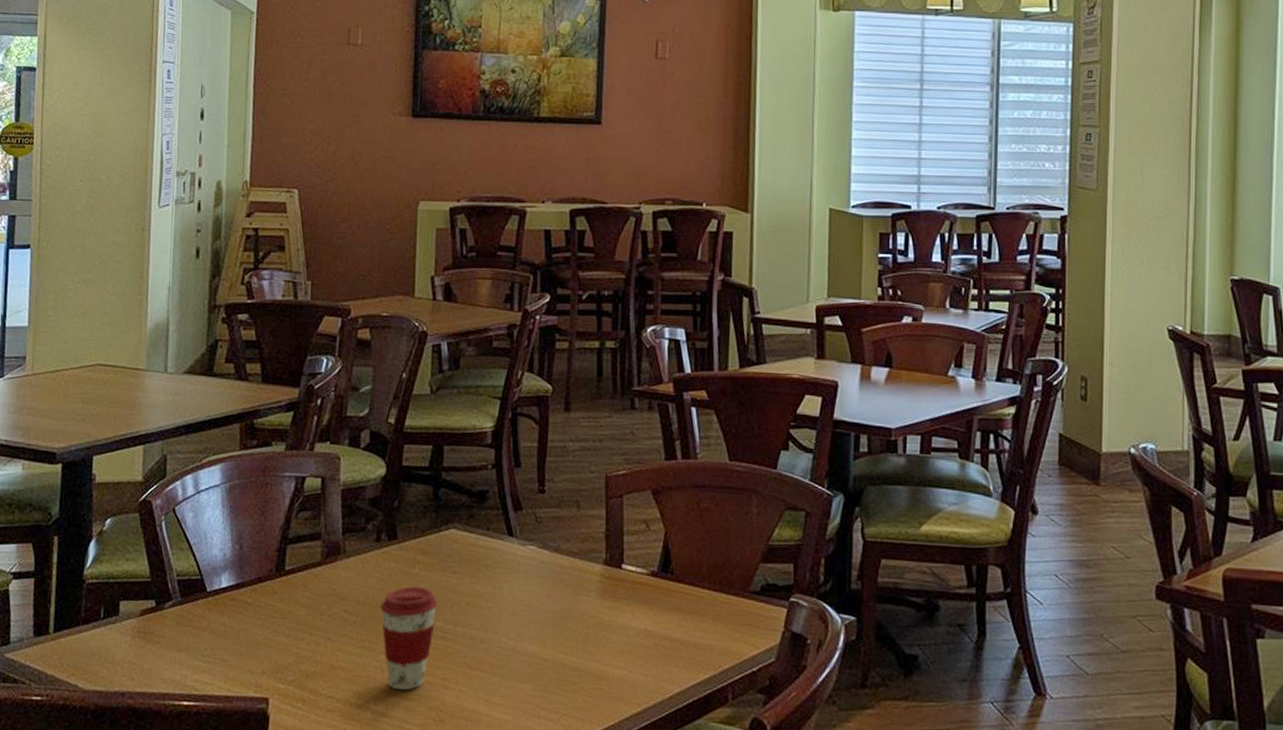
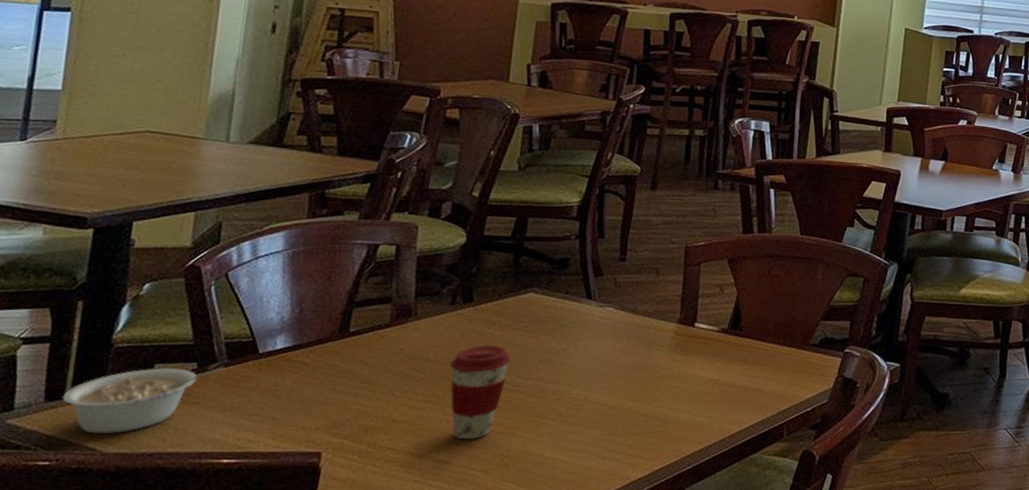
legume: none [47,604,179,671] -> present [62,366,225,434]

